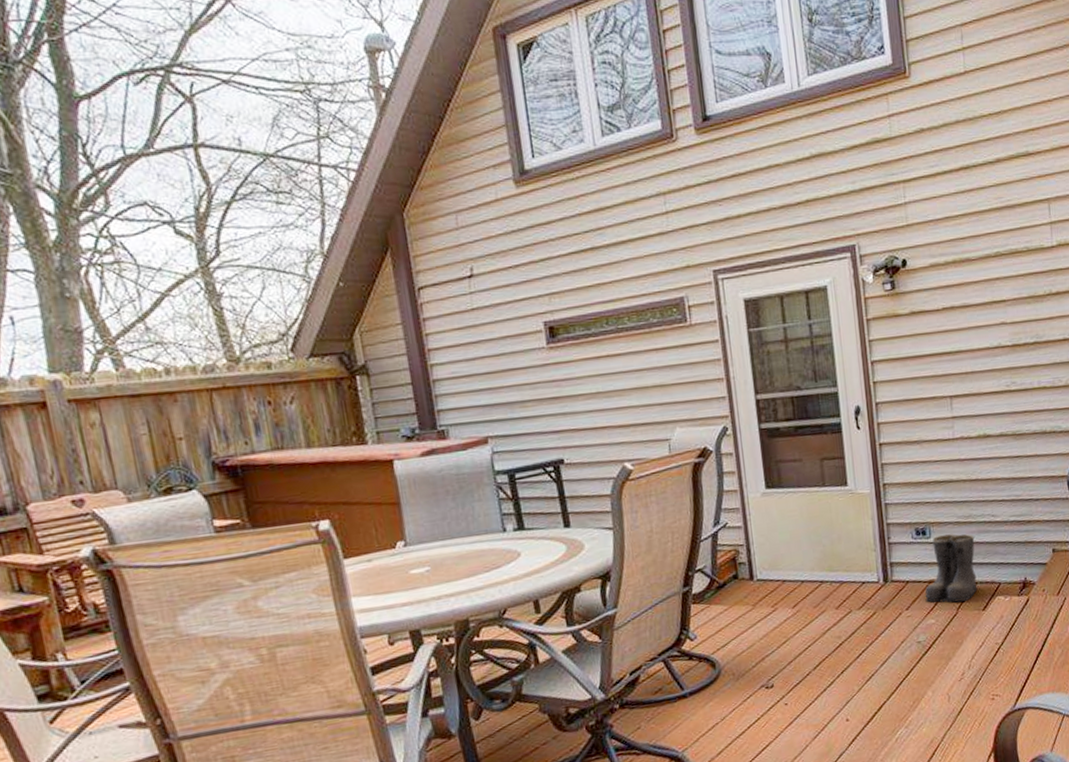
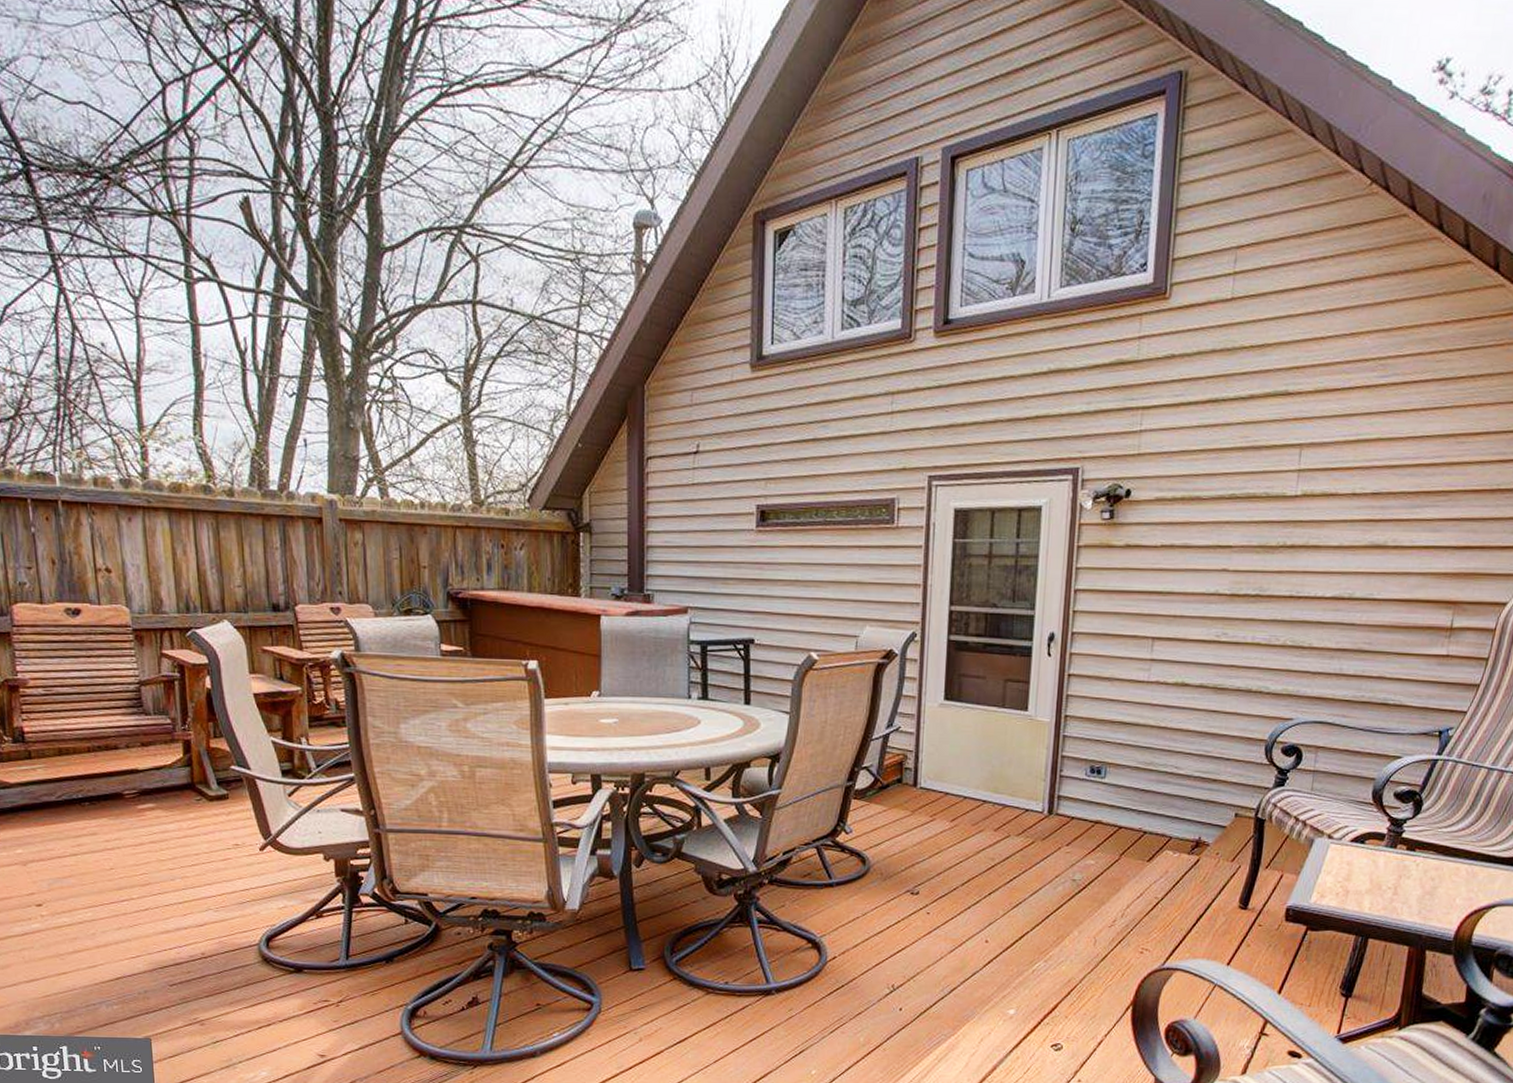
boots: present [925,533,979,603] -> none [1088,778,1152,848]

